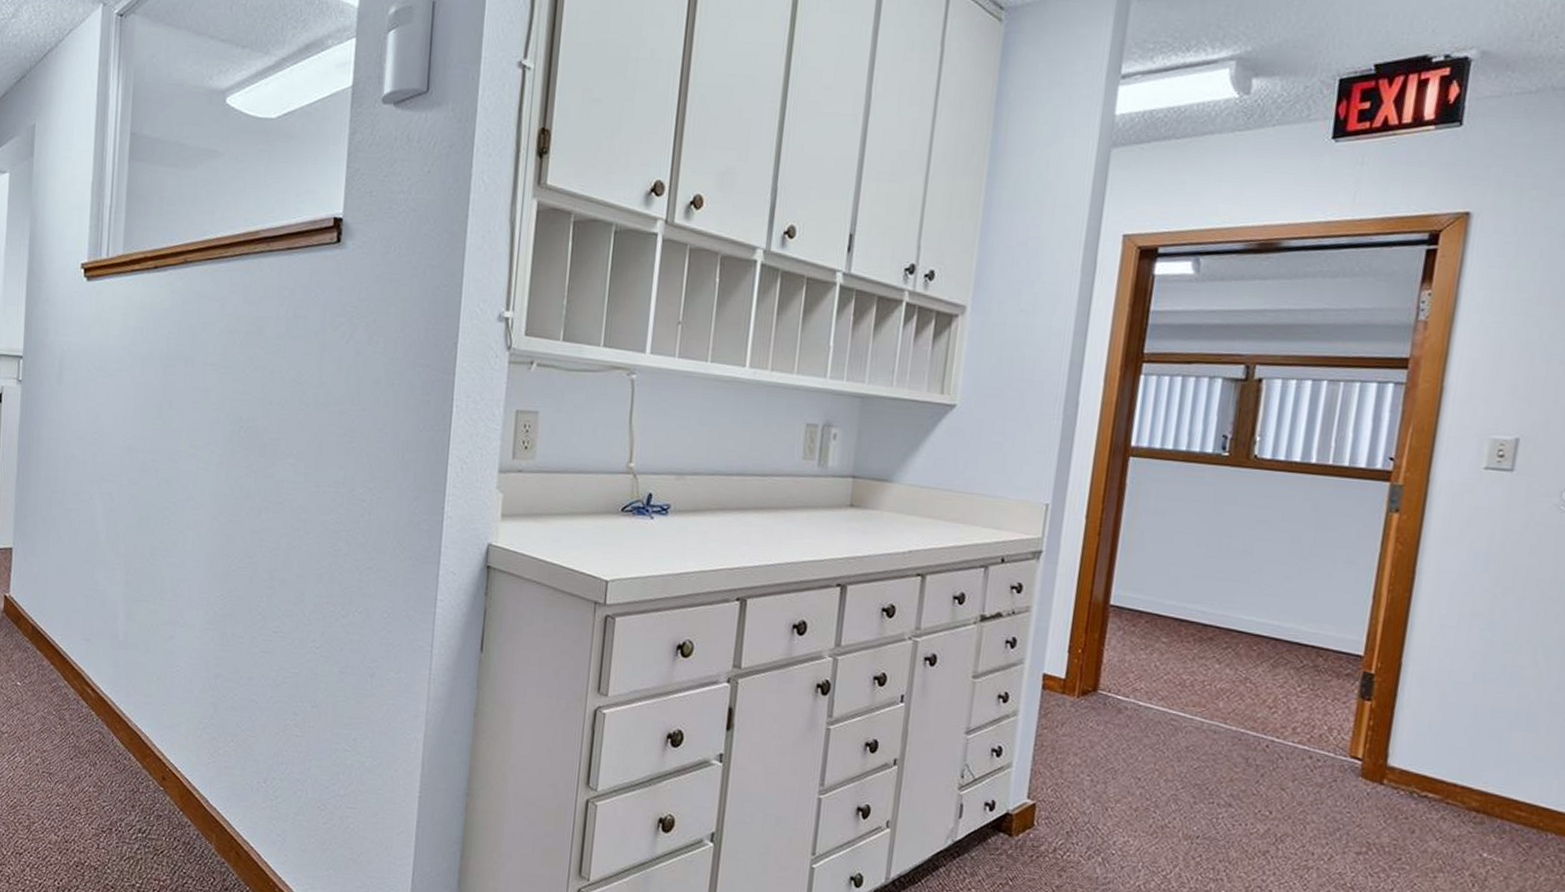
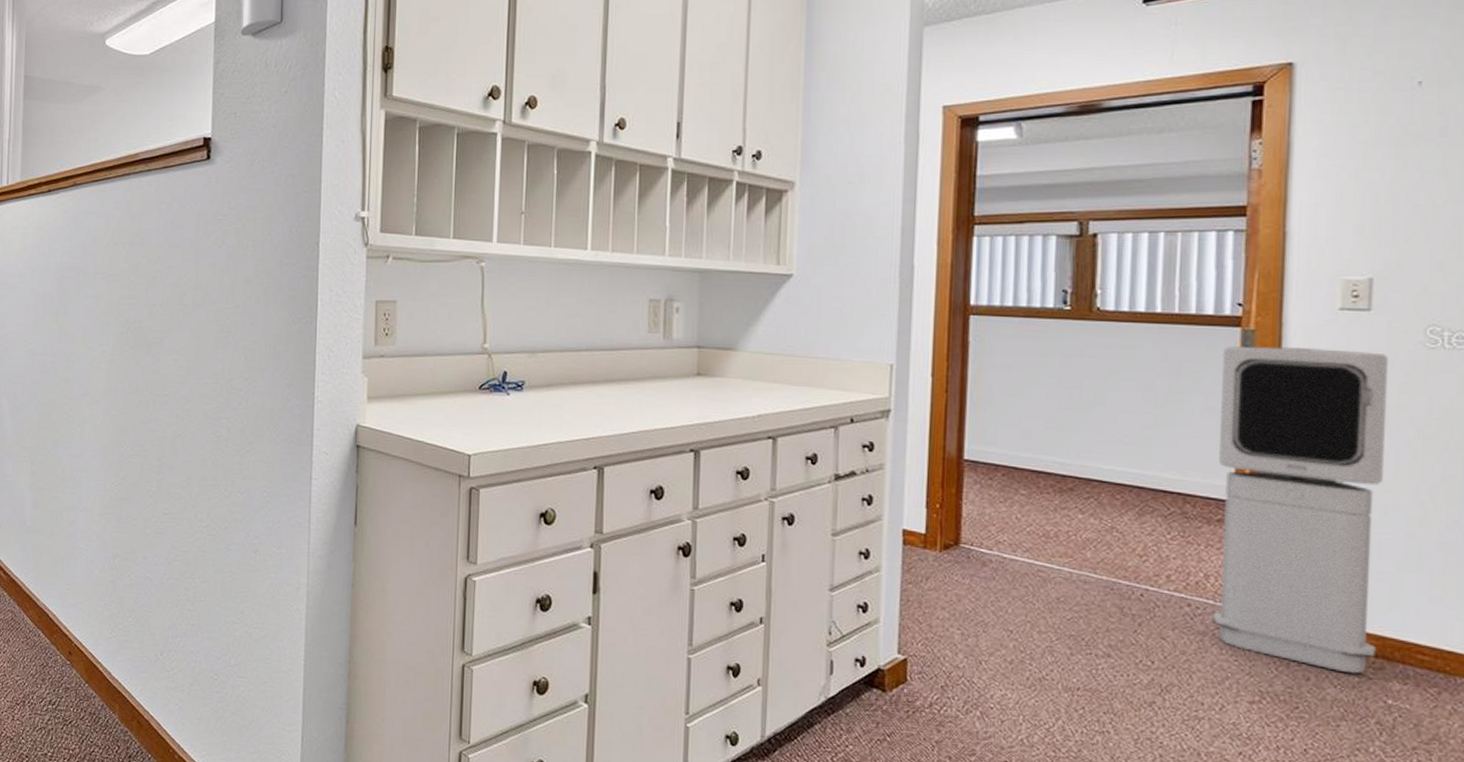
air purifier: none [1331,500,1525,828] -> present [1212,345,1389,674]

